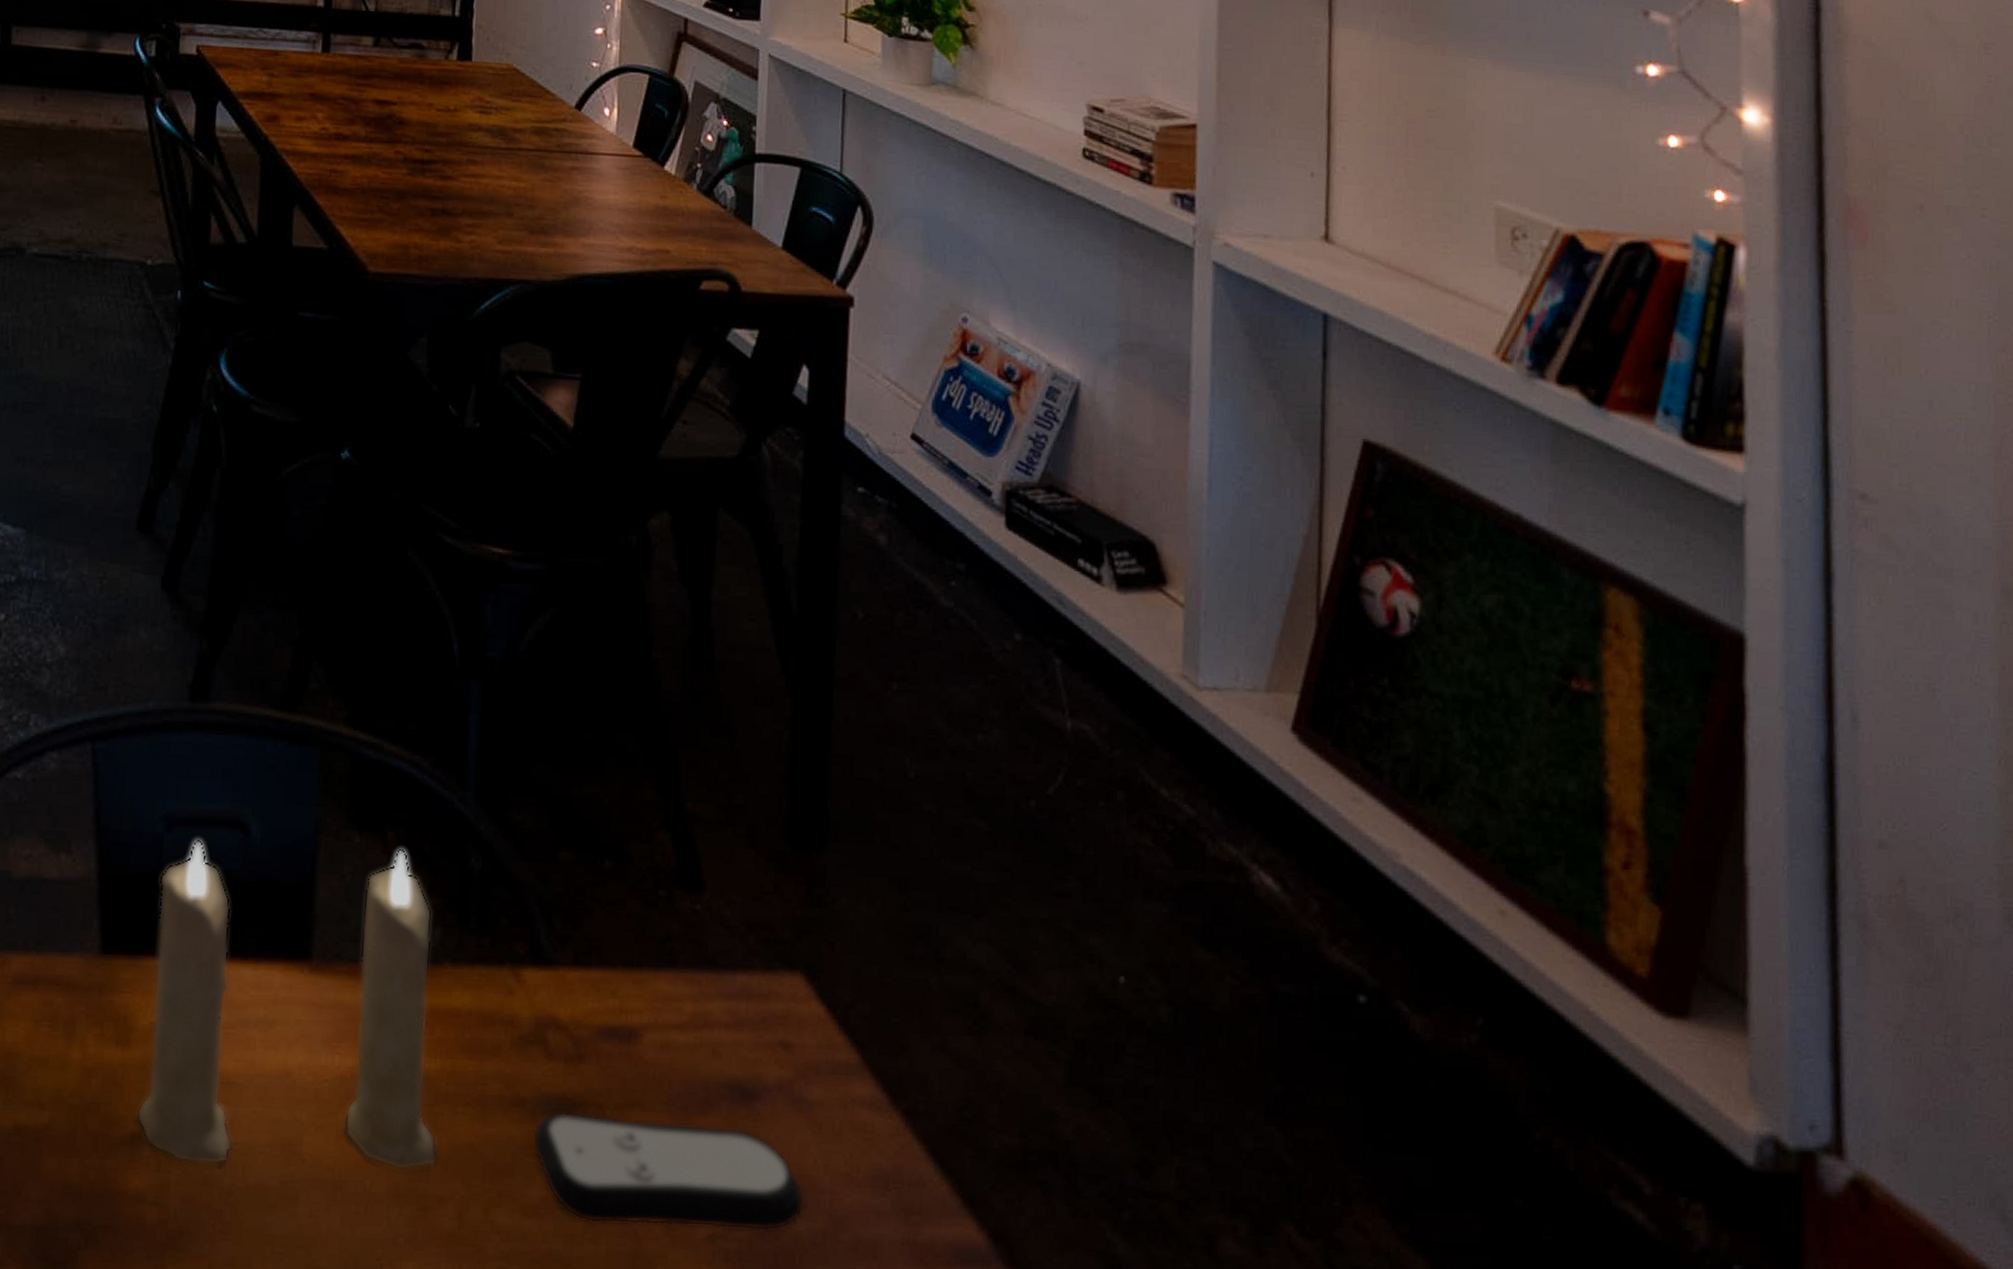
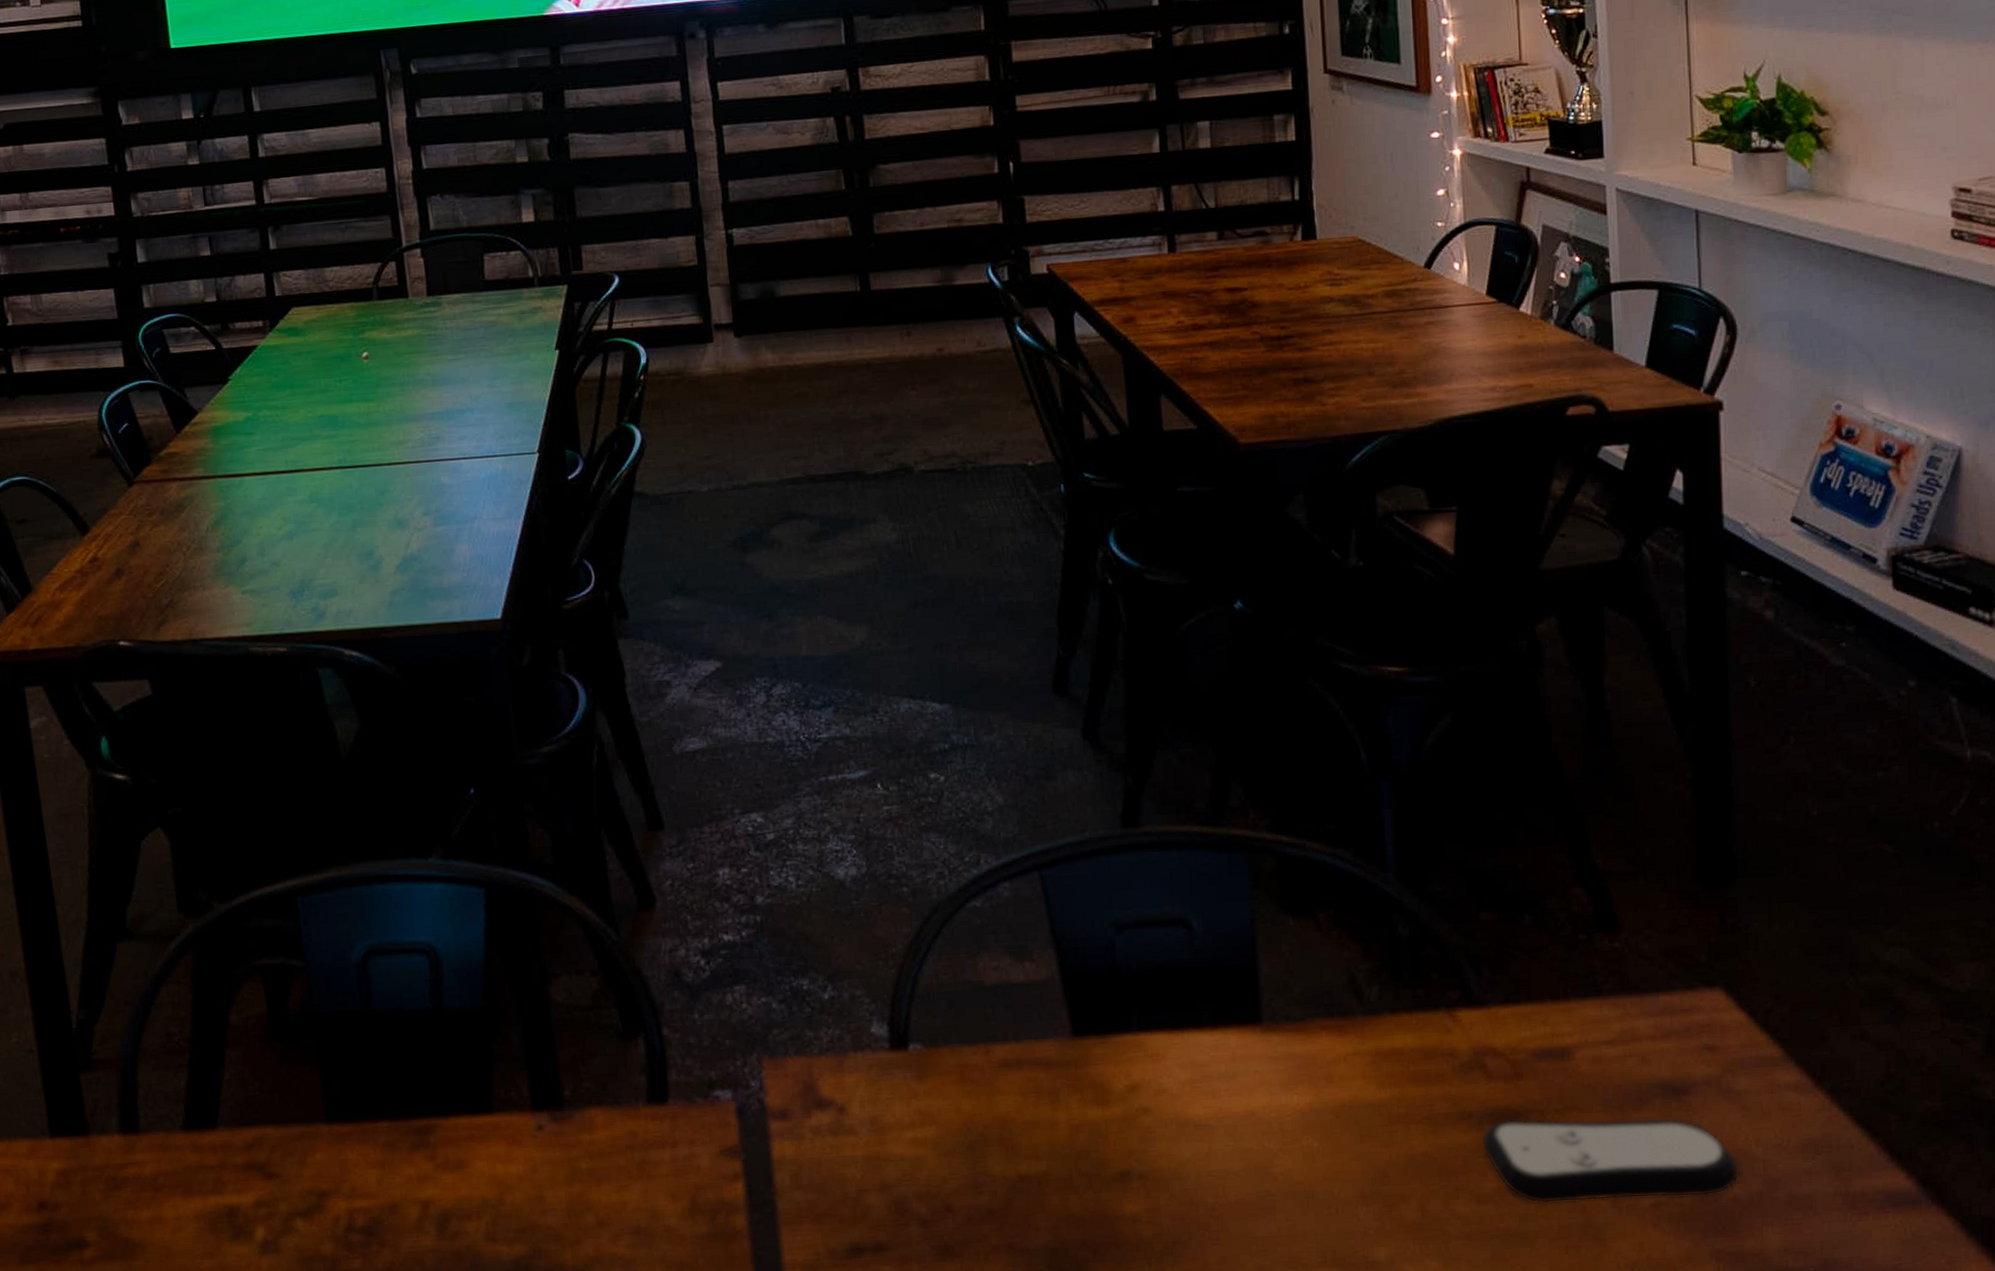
candle: present [136,840,437,1171] -> none [1116,927,1396,1190]

